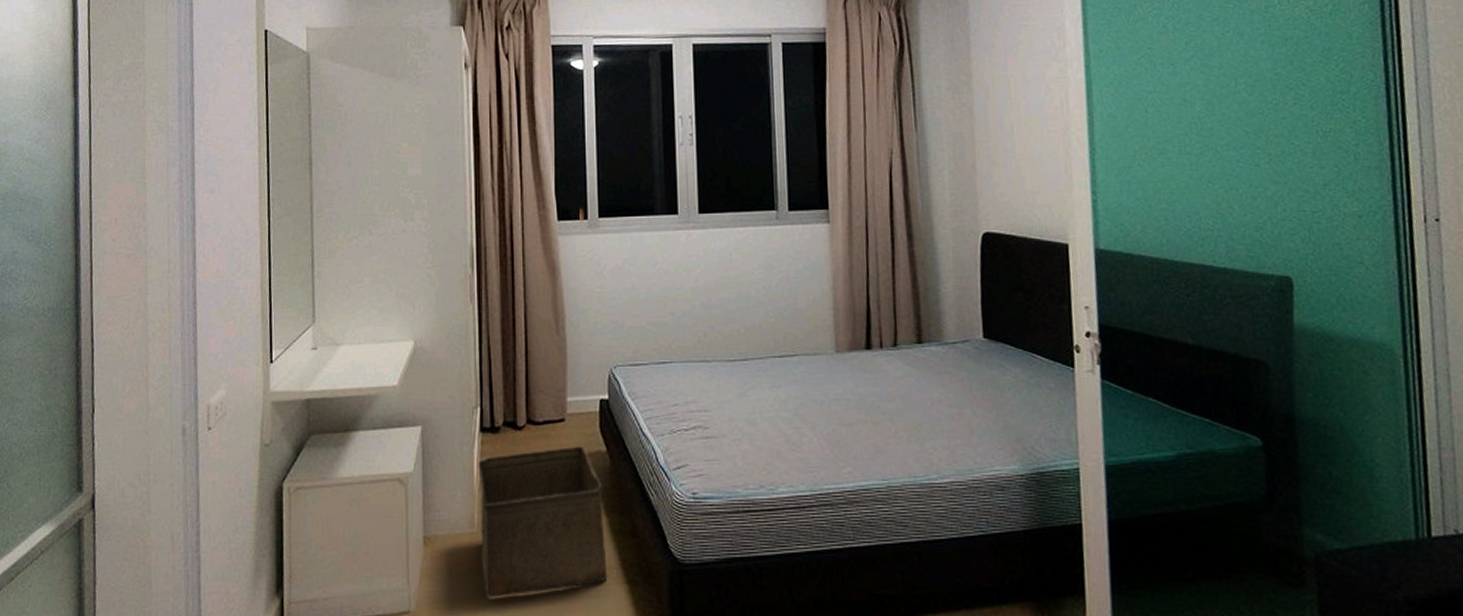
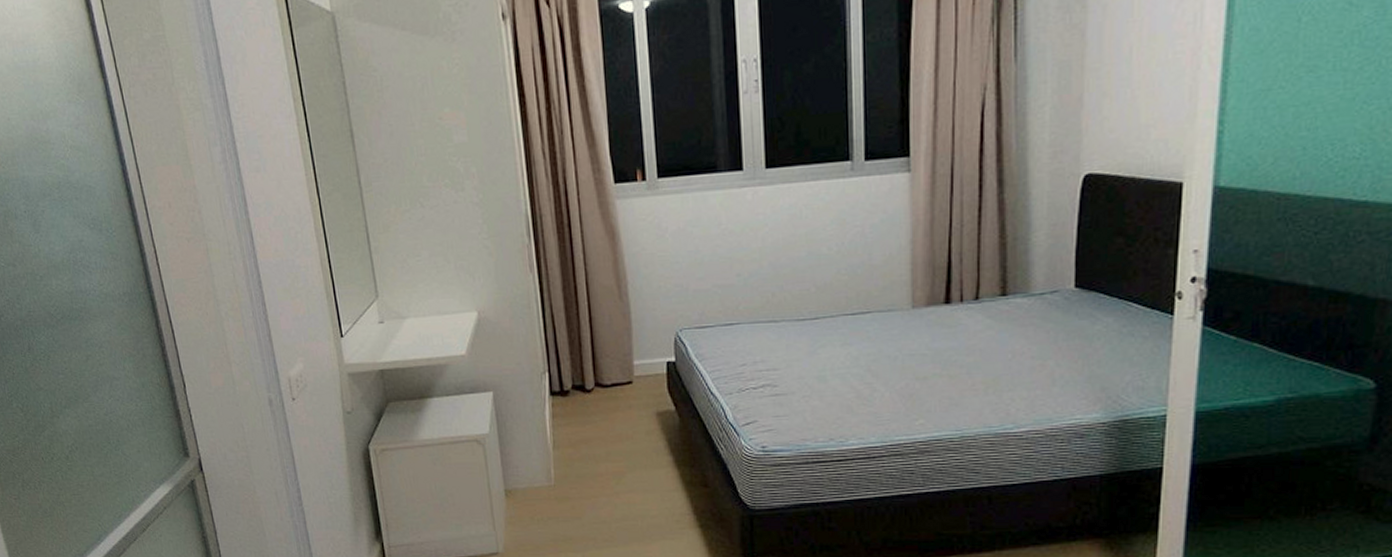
storage bin: present [478,446,608,598] -> none [550,406,681,541]

